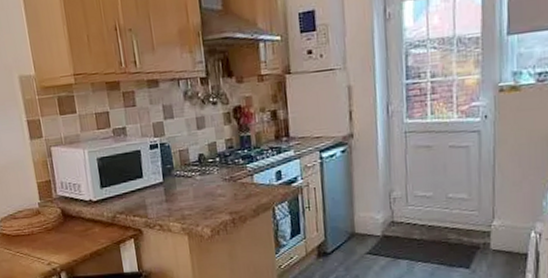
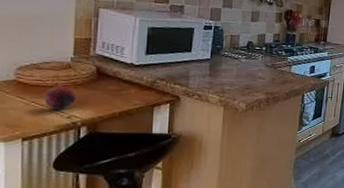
fruit: none [24,232,52,257] -> present [44,85,77,109]

